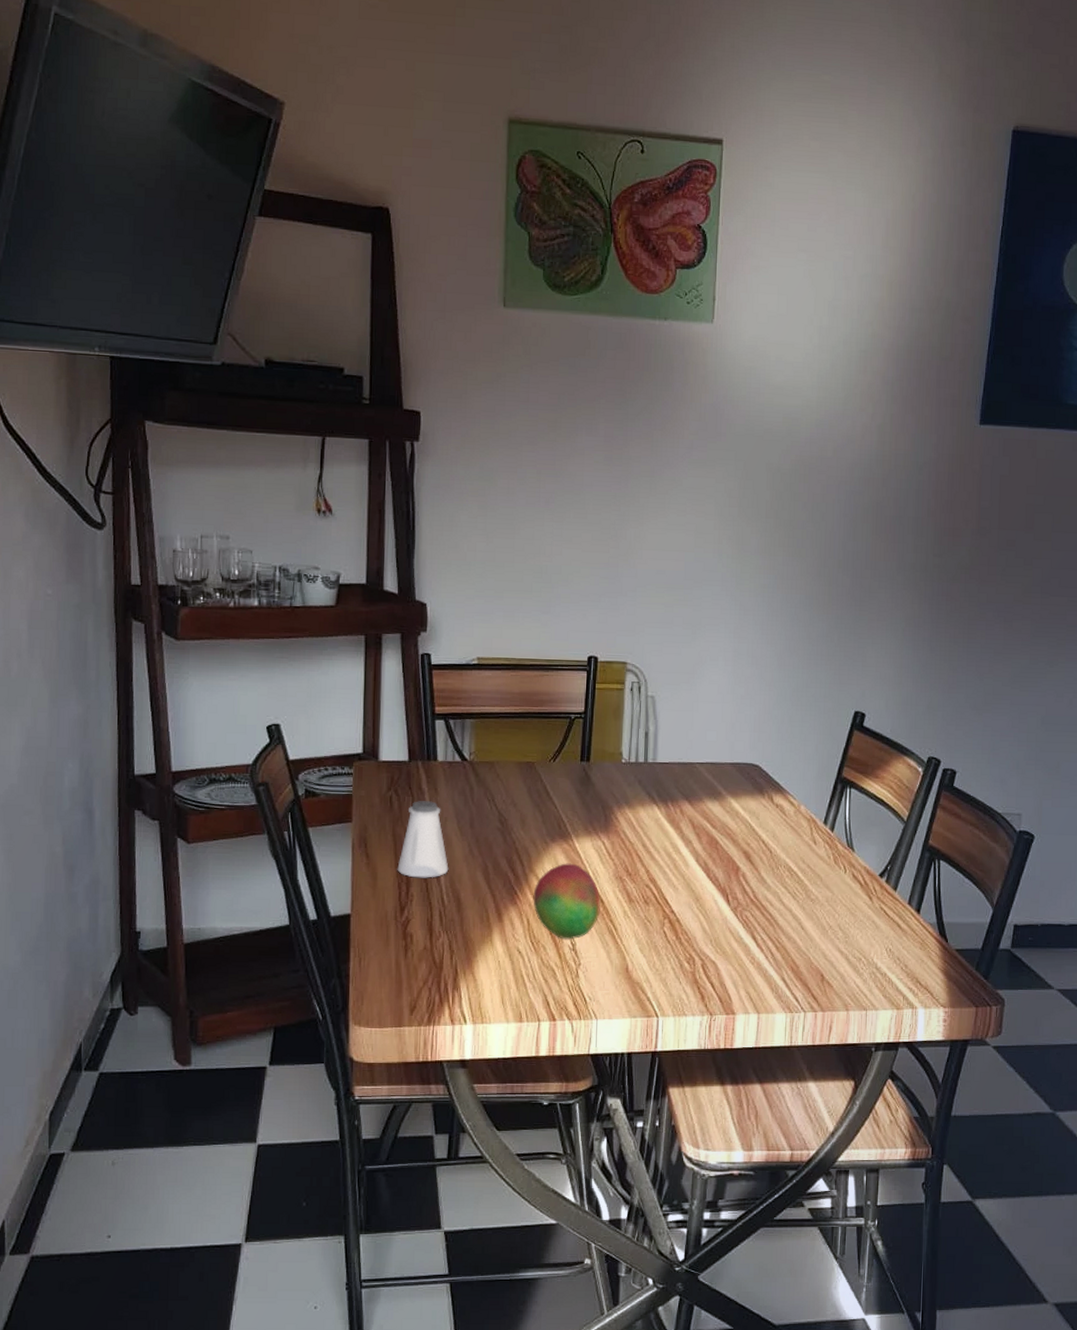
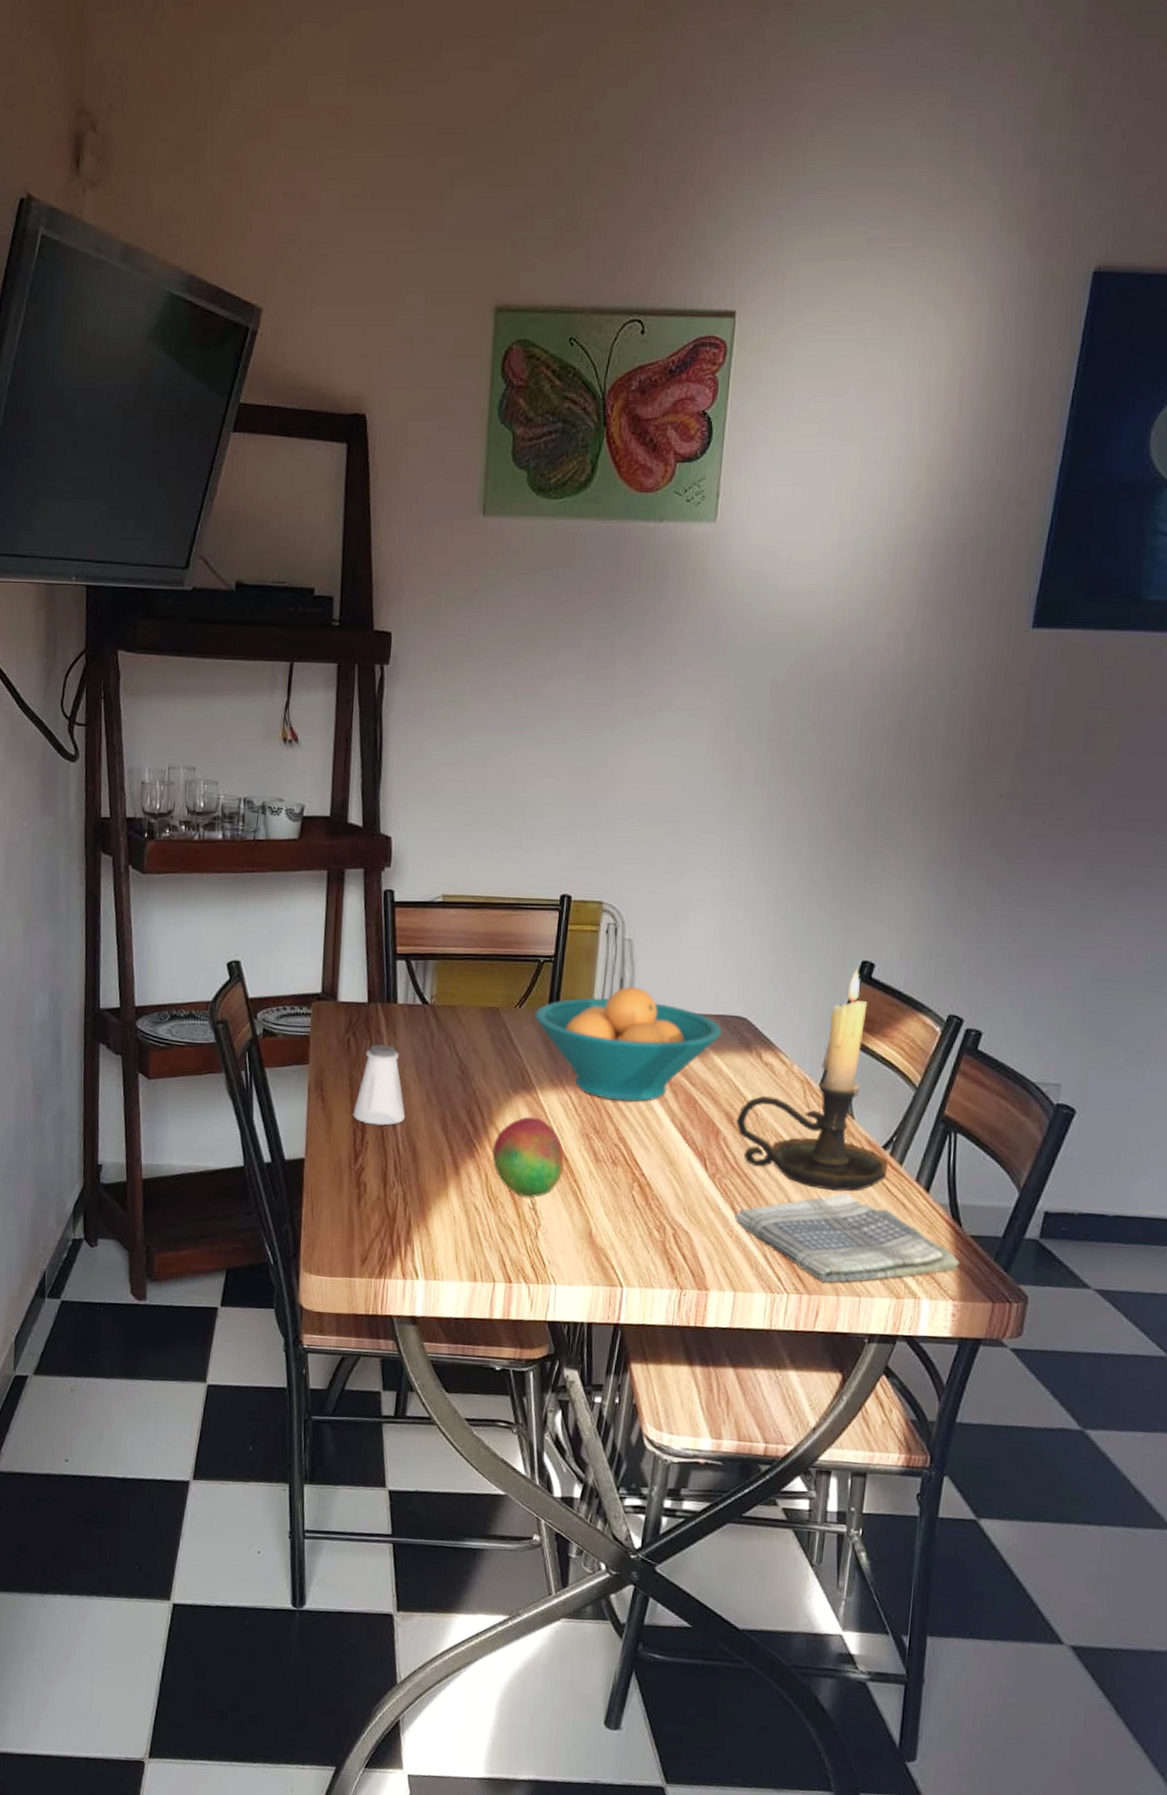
fruit bowl: none [568,739,738,845] -> present [535,986,723,1102]
candle holder: none [753,718,885,917] -> present [735,968,889,1191]
dish towel: none [755,918,948,1000] -> present [734,1193,960,1283]

